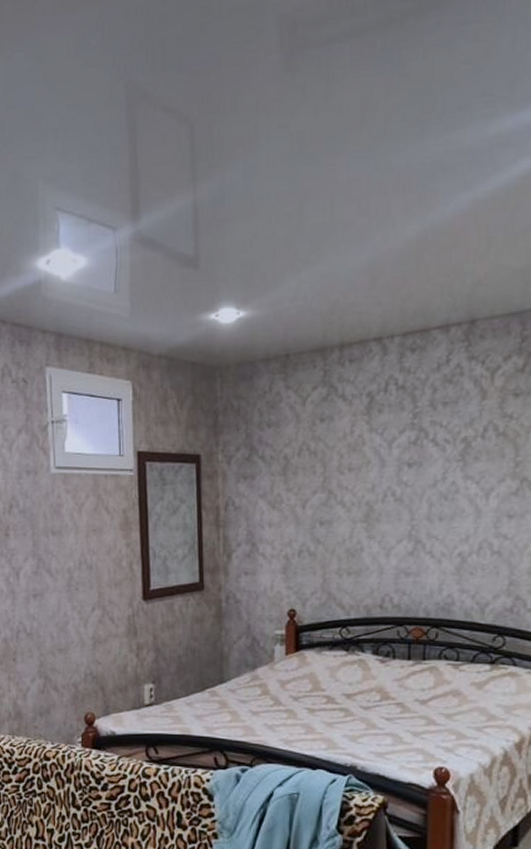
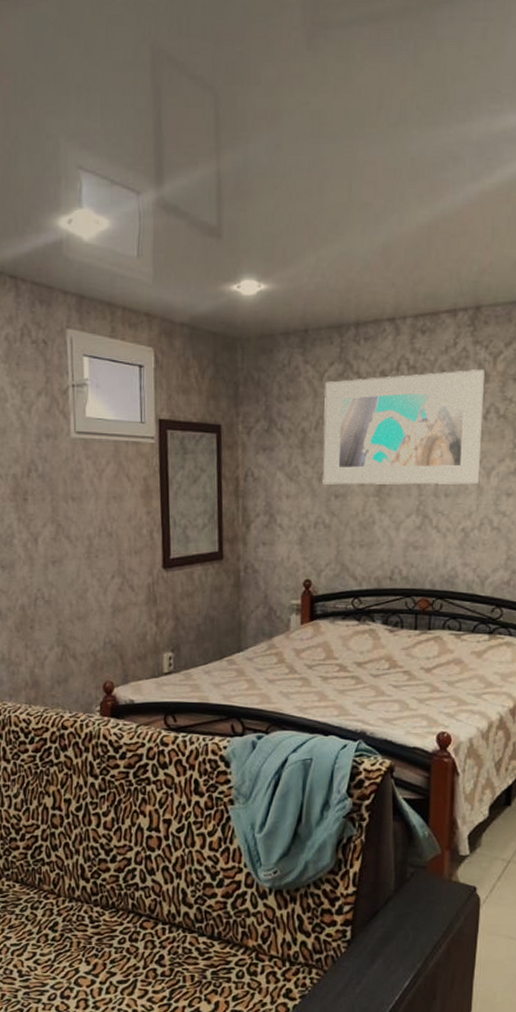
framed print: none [307,386,481,511] -> present [323,370,485,485]

